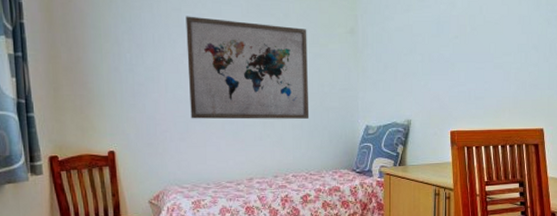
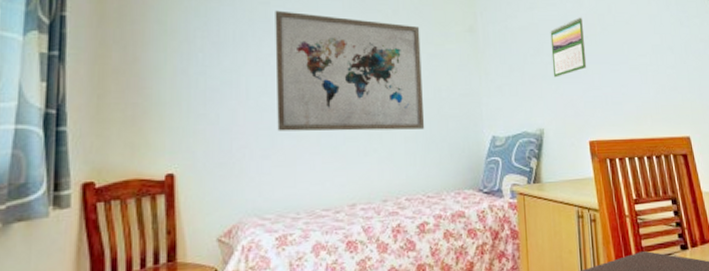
calendar: none [423,18,455,75] -> present [550,17,587,78]

